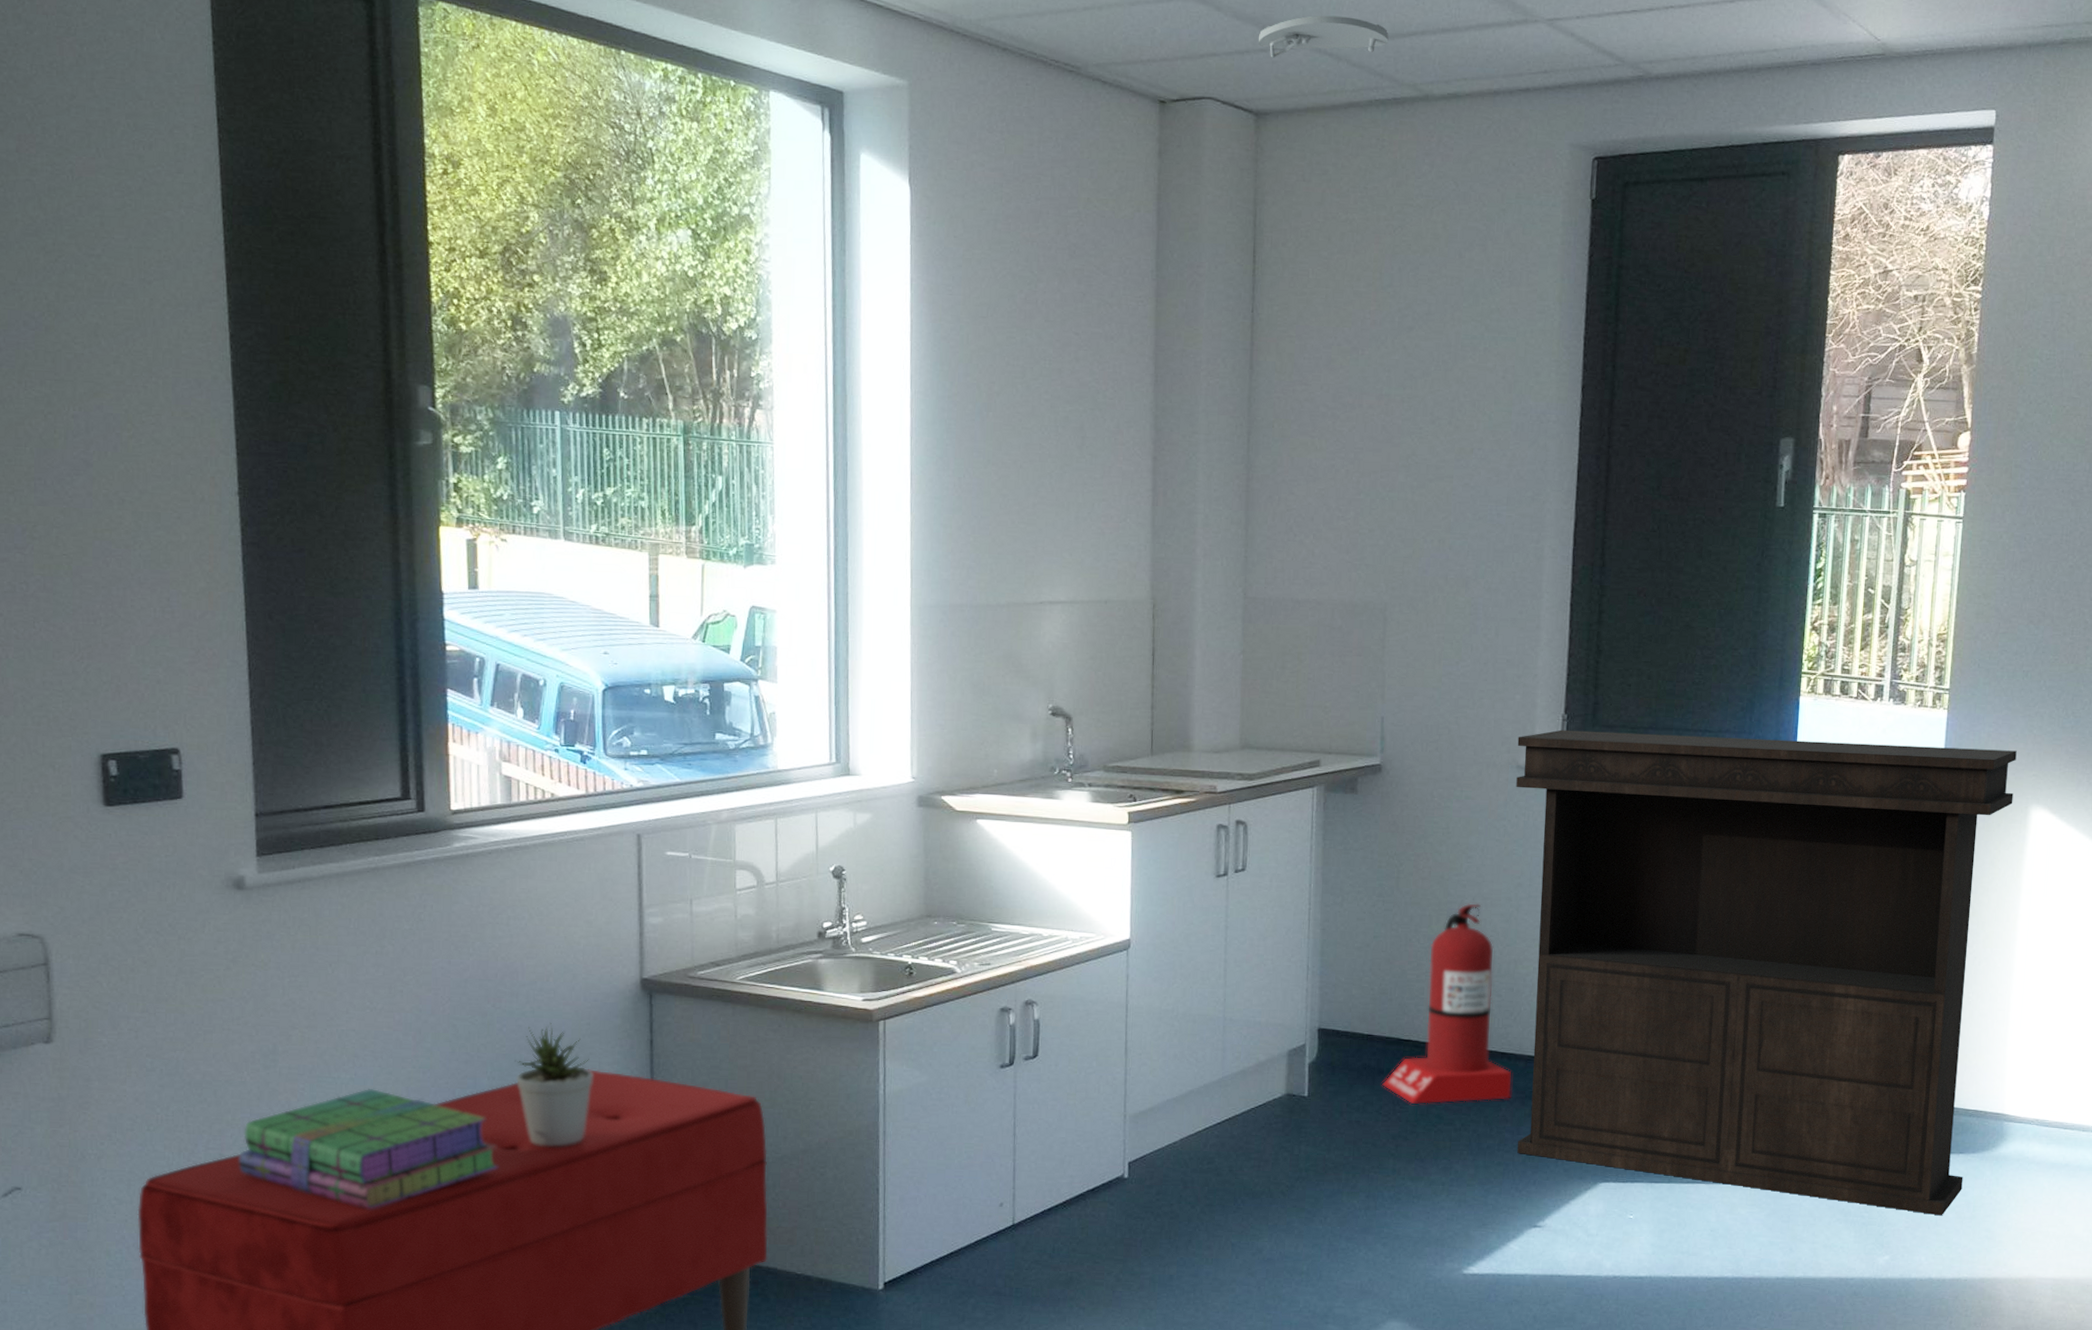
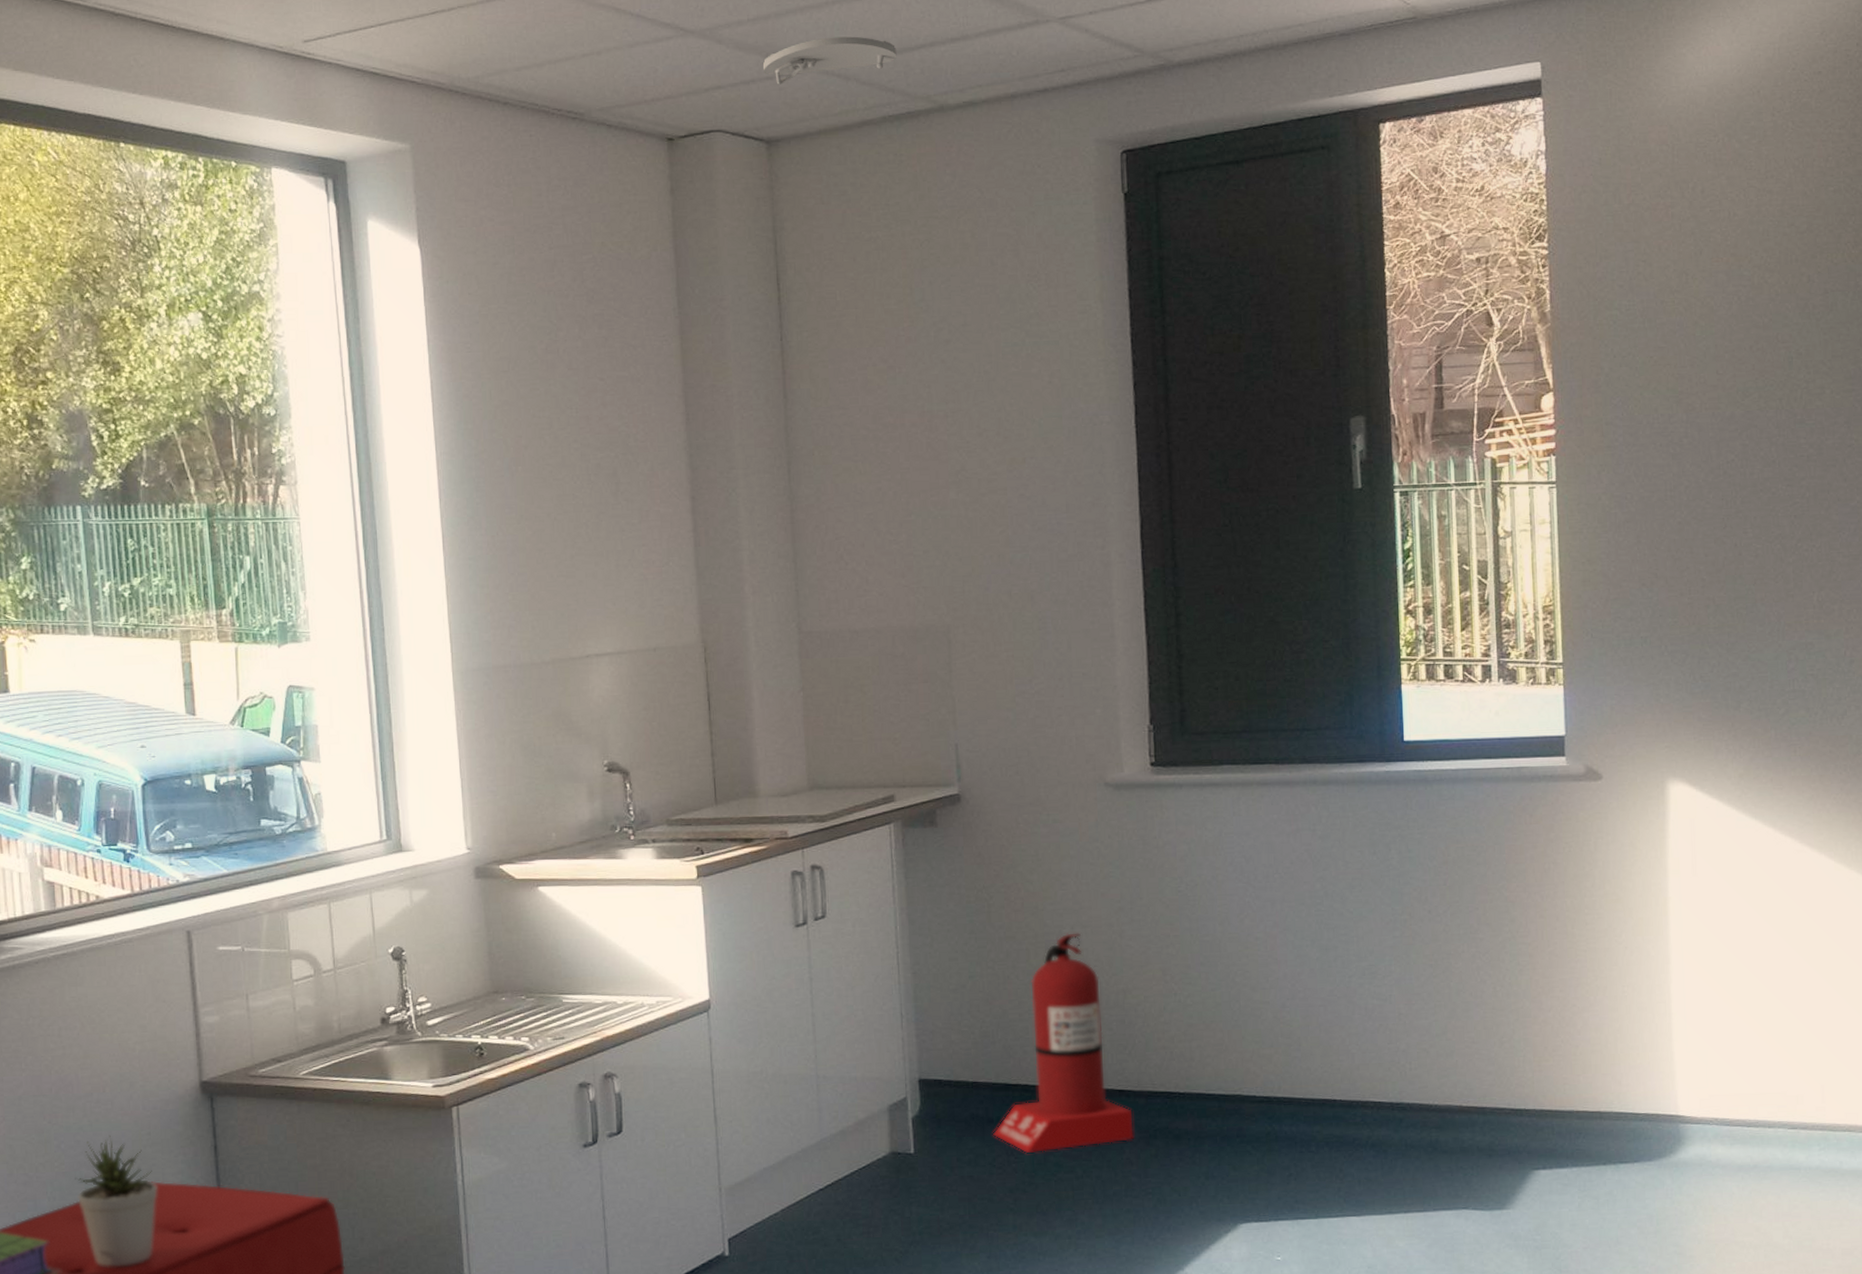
console table: present [1516,729,2017,1216] -> none [1102,722,1647,1233]

